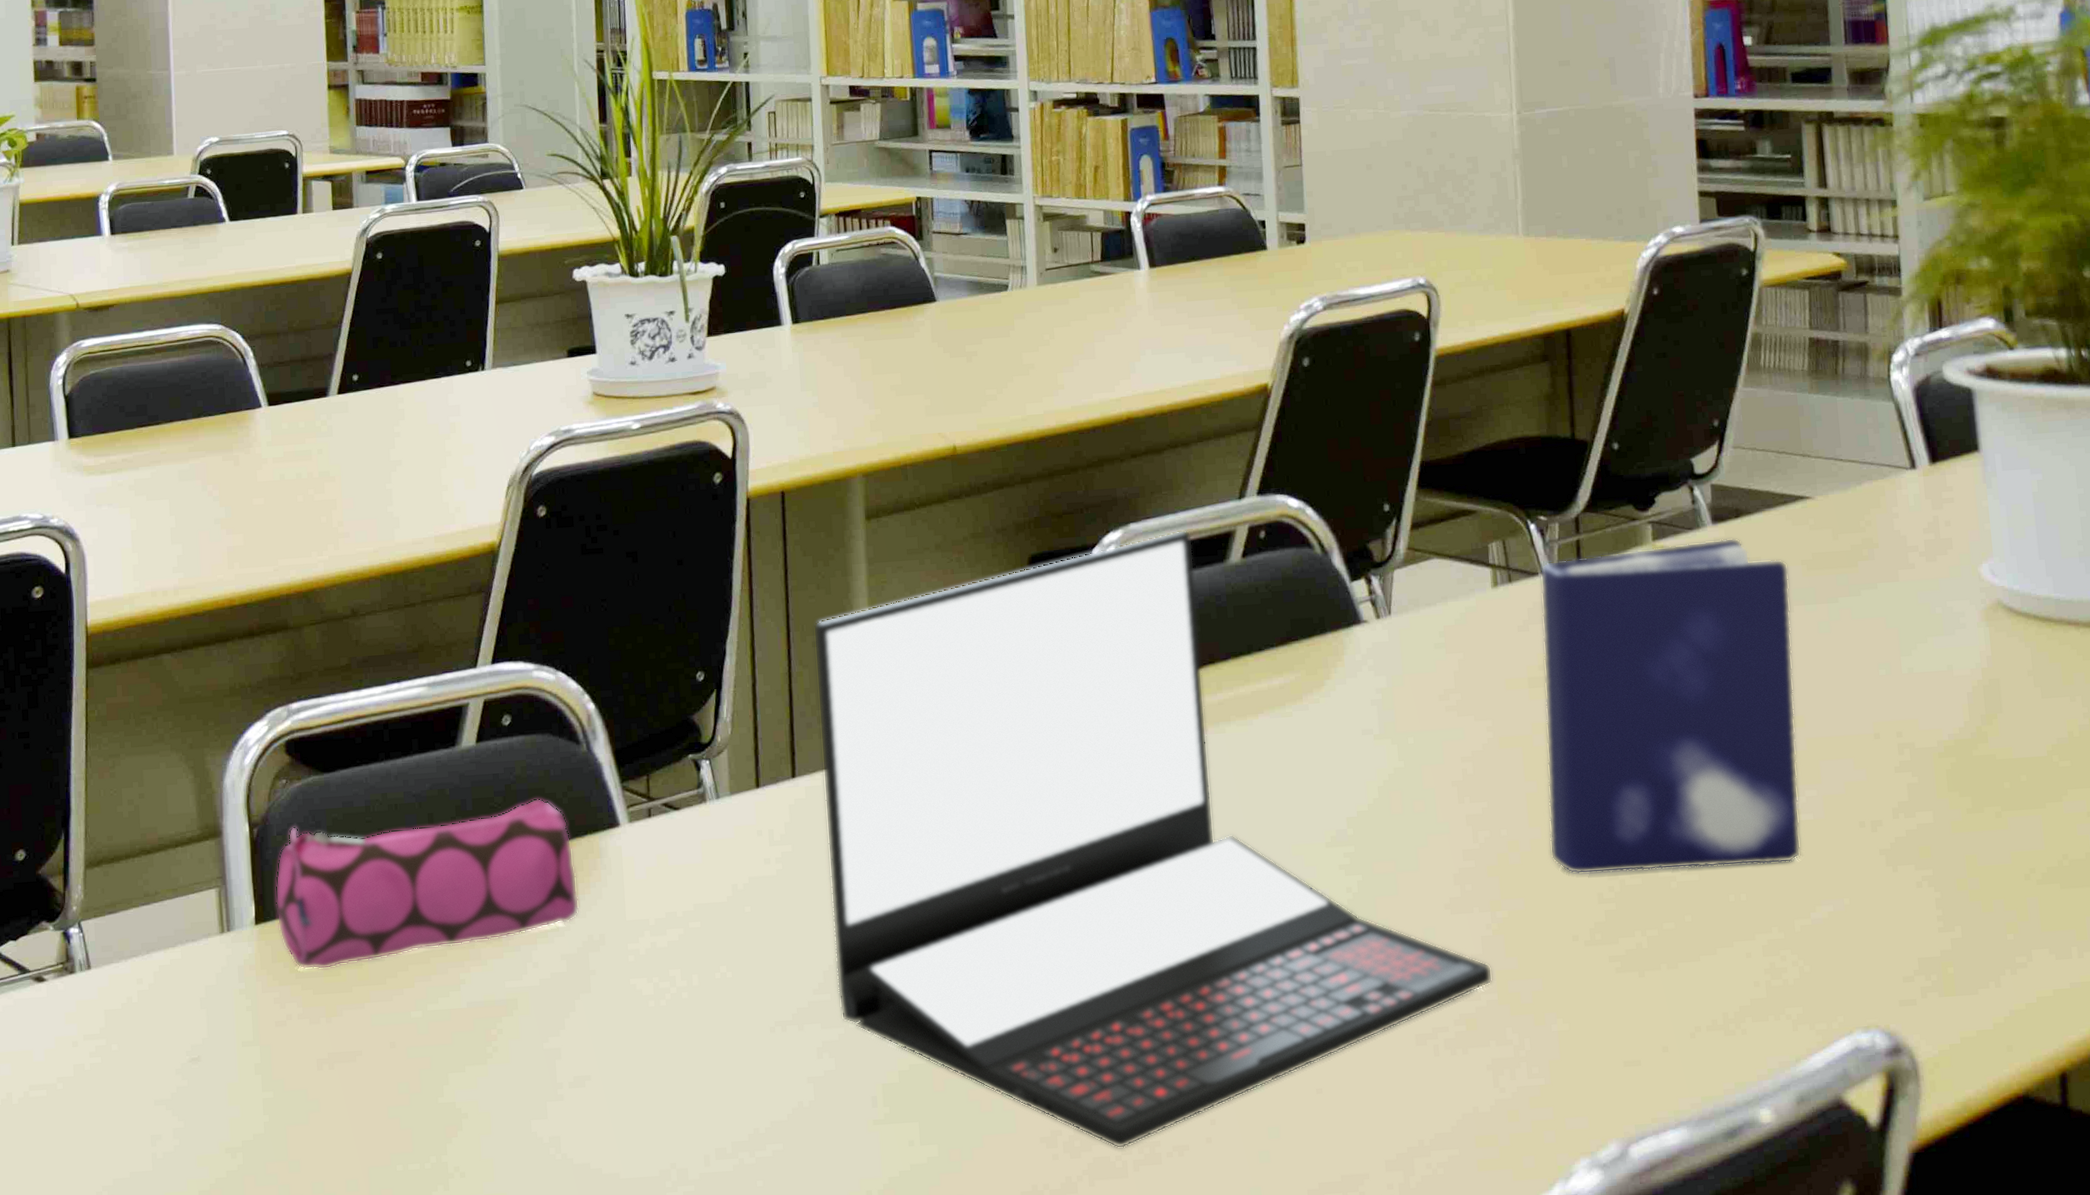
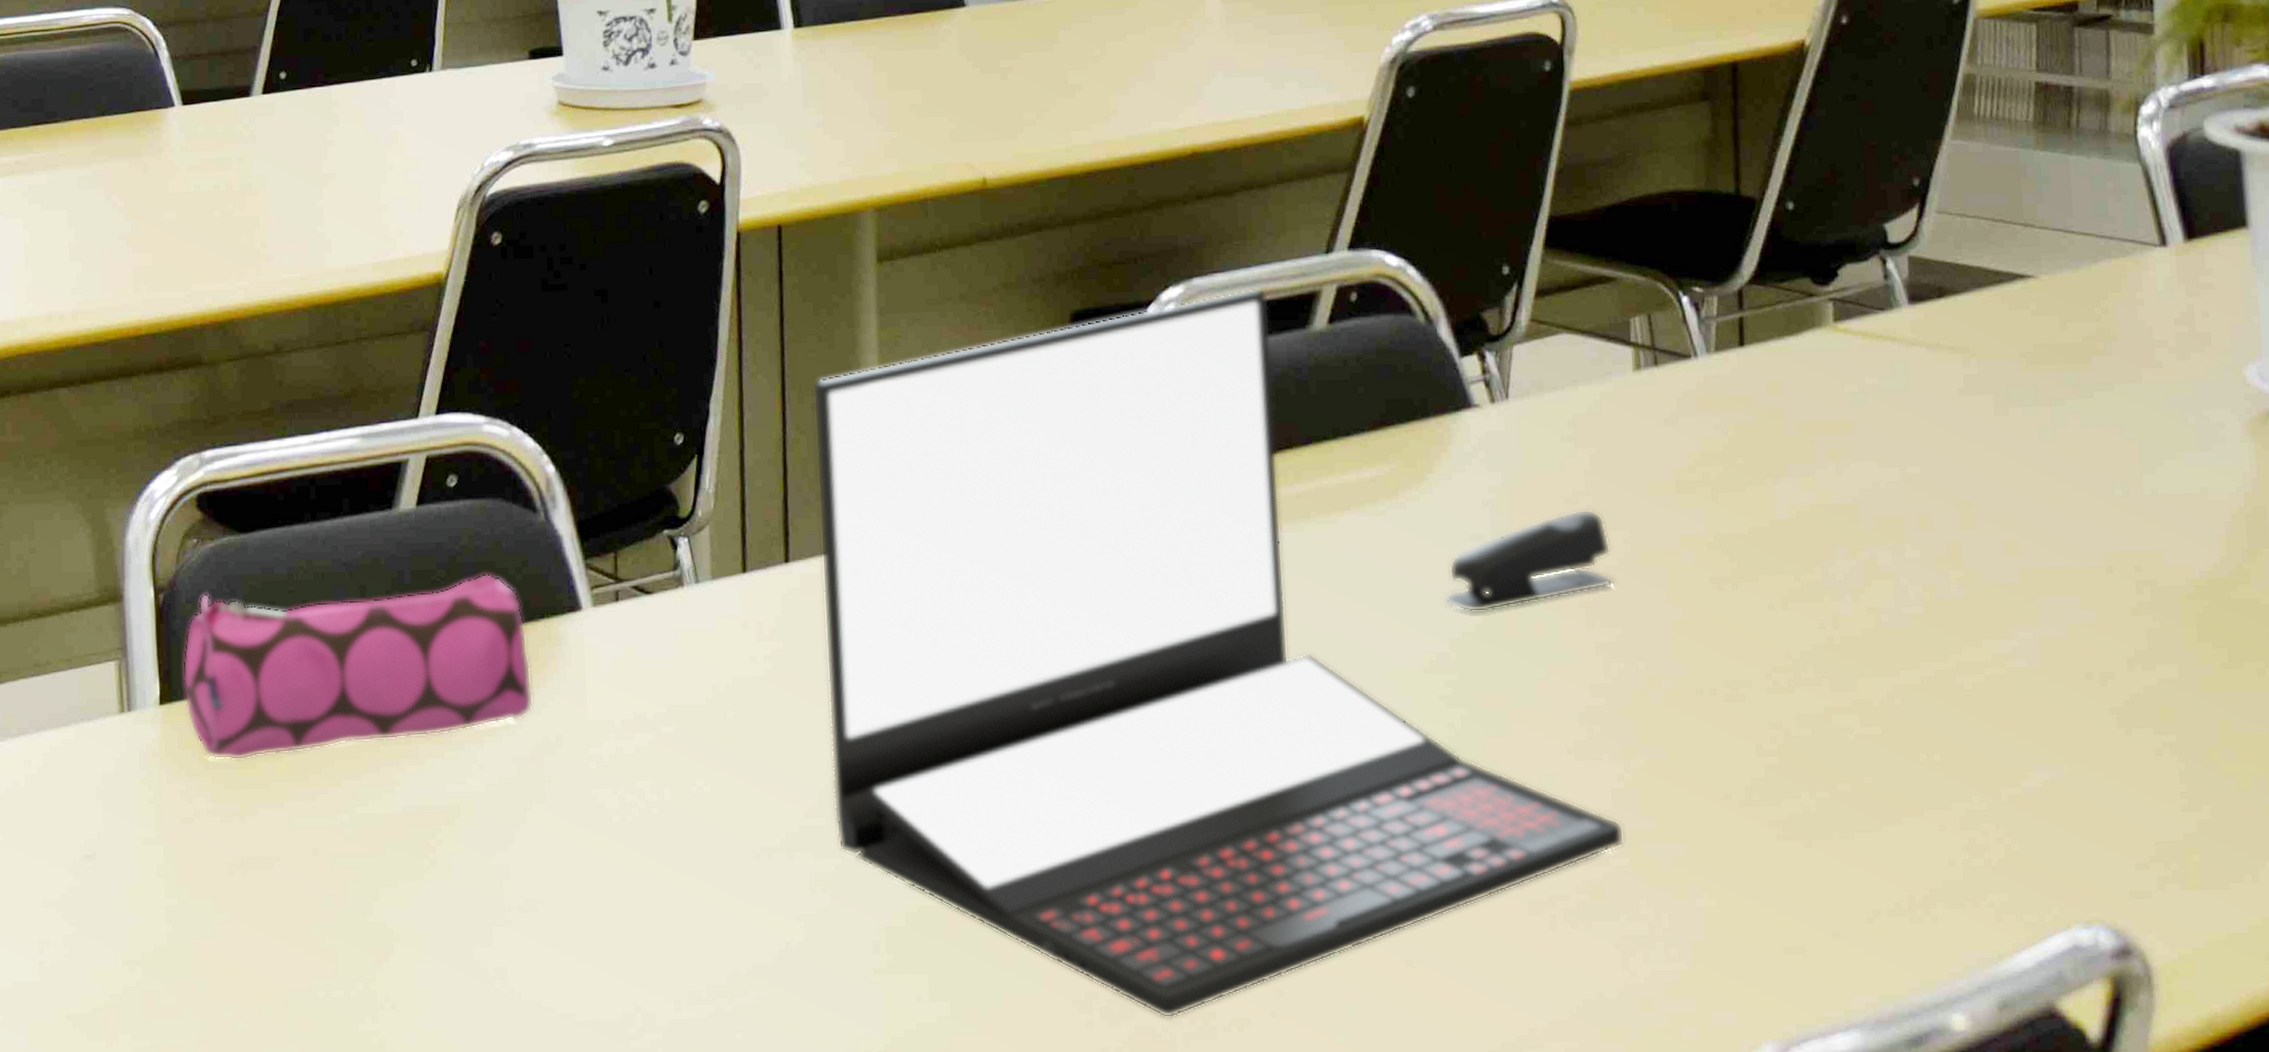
stapler: none [1342,704,1480,795] -> present [1444,509,1614,613]
book: present [1540,537,1801,875] -> none [1693,322,2011,720]

